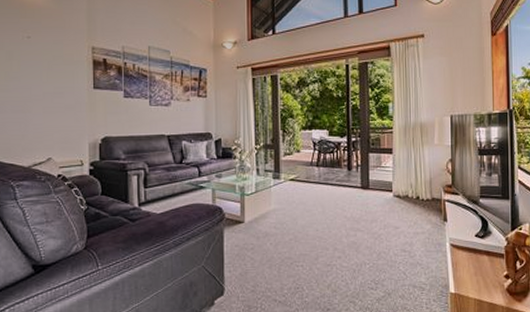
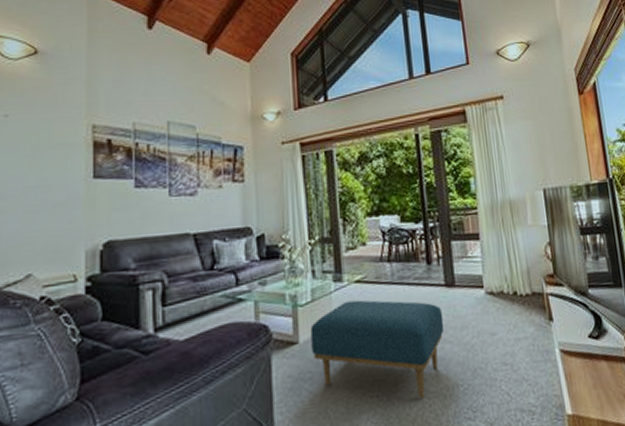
ottoman: none [254,194,358,270] -> present [310,300,444,399]

